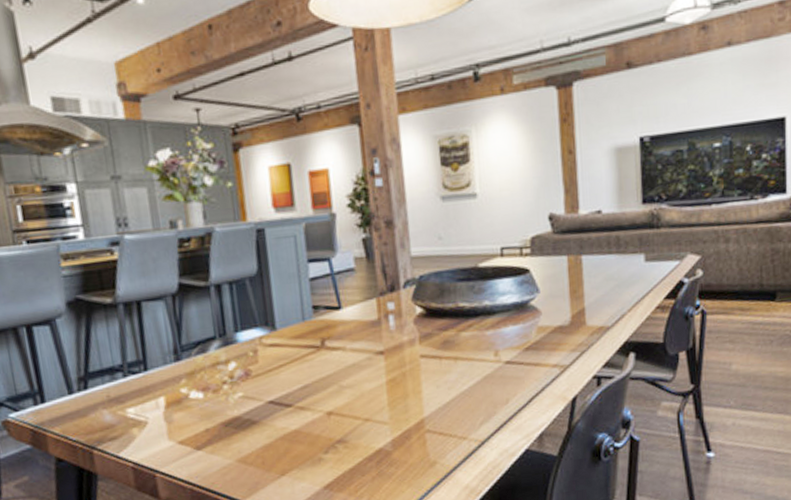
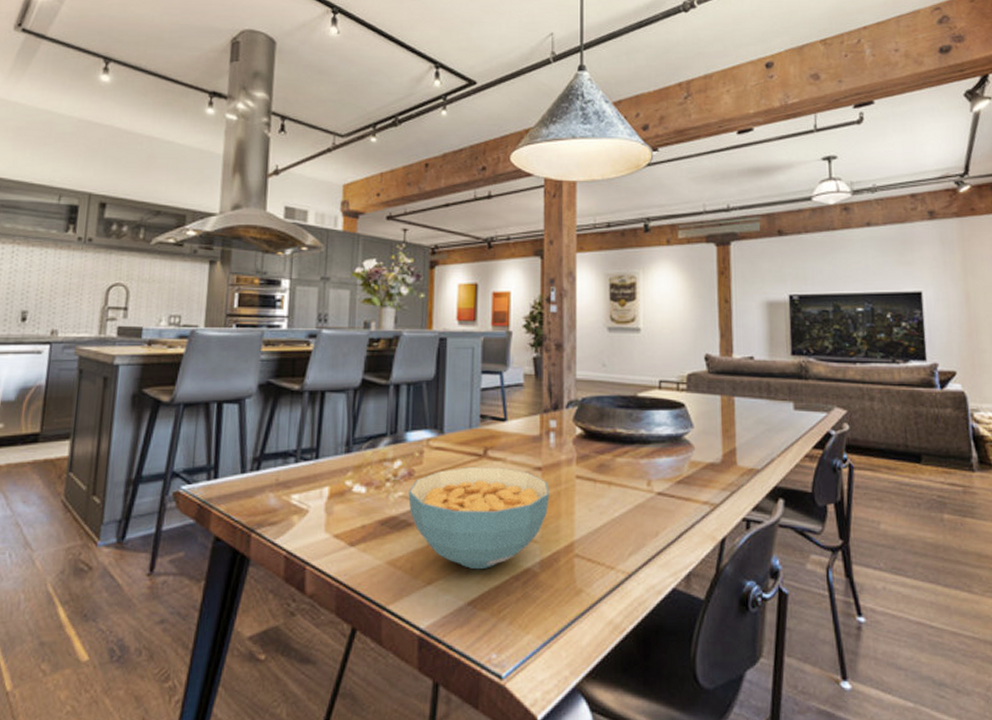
cereal bowl: none [248,356,395,456] -> present [408,467,550,569]

